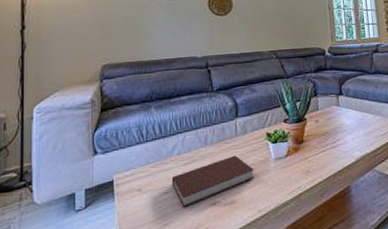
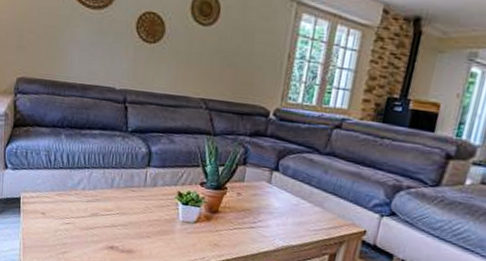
notebook: present [171,155,255,207] -> none [73,205,158,242]

